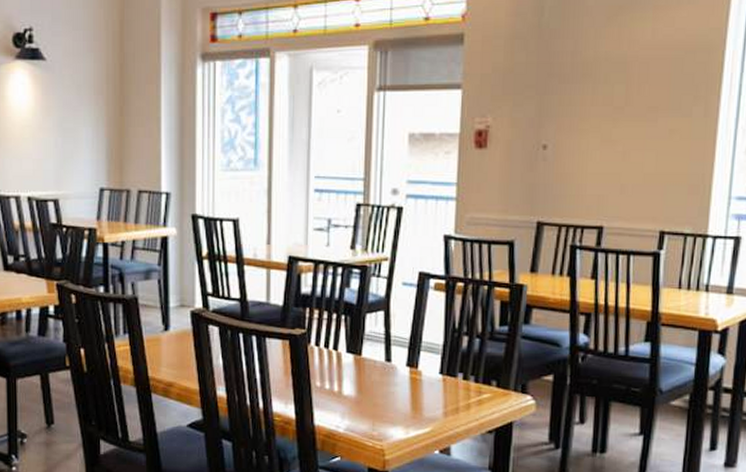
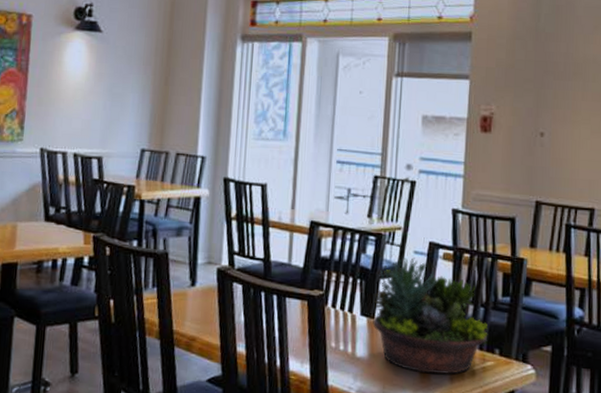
succulent planter: none [359,290,484,409] -> present [372,258,488,375]

